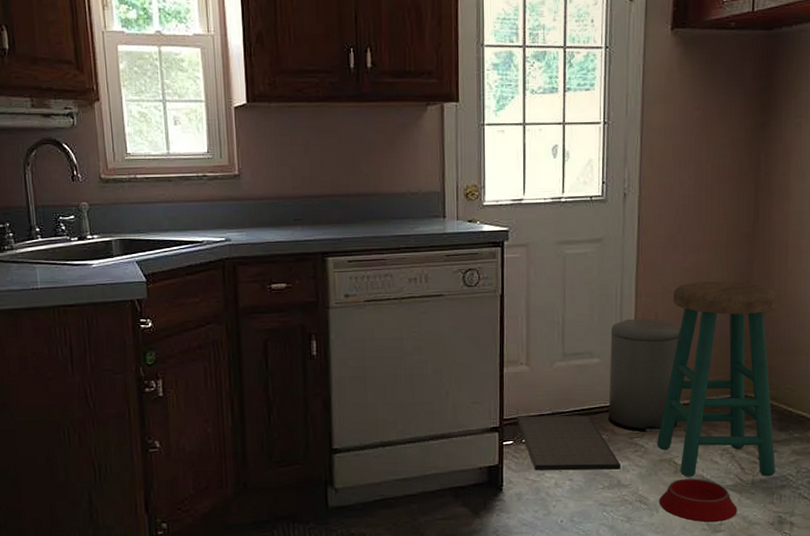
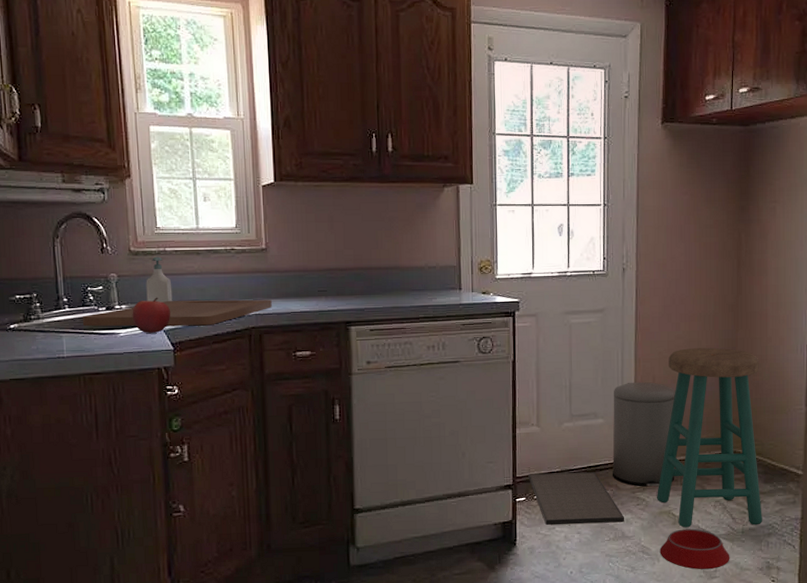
cutting board: none [54,228,246,257] -> present [82,299,272,327]
fruit: none [104,226,143,265] -> present [132,297,171,334]
soap bottle: none [117,184,145,232] -> present [146,256,173,303]

